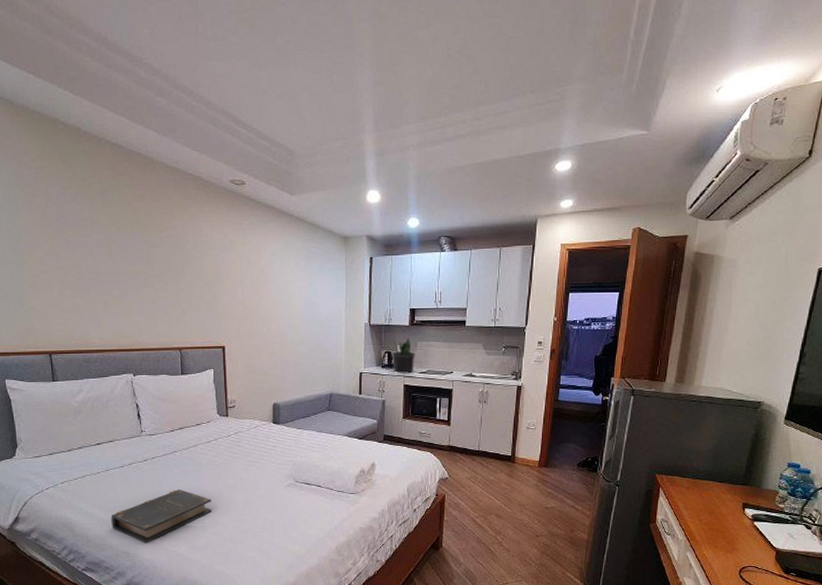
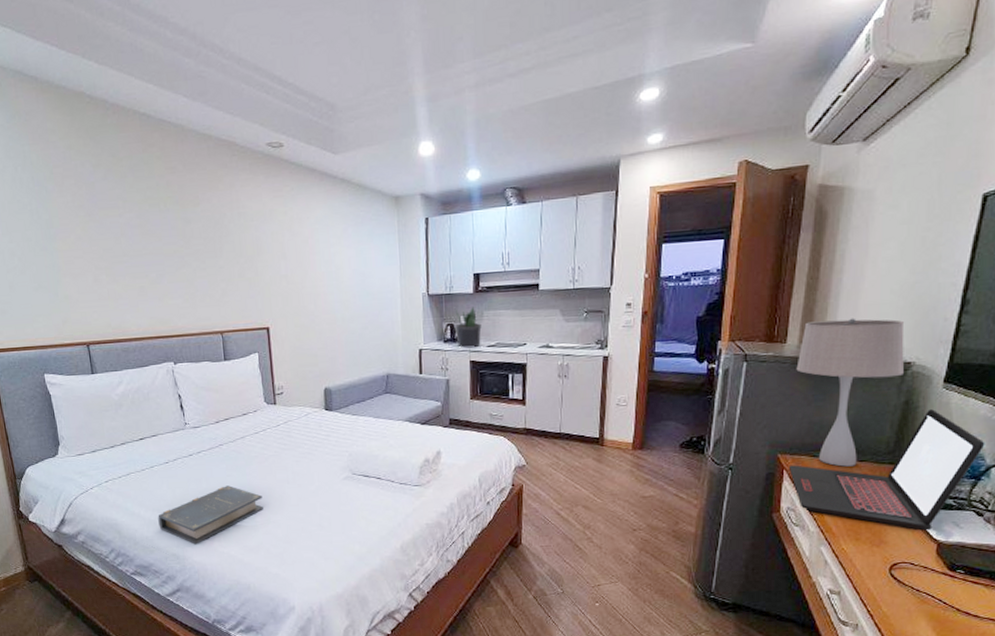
laptop: none [664,441,814,539] -> present [789,409,985,530]
table lamp: none [672,363,757,486] -> present [796,318,905,467]

